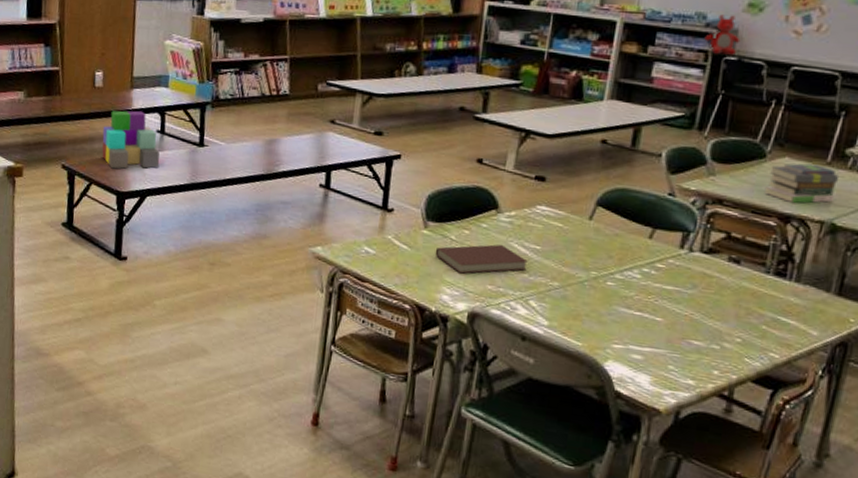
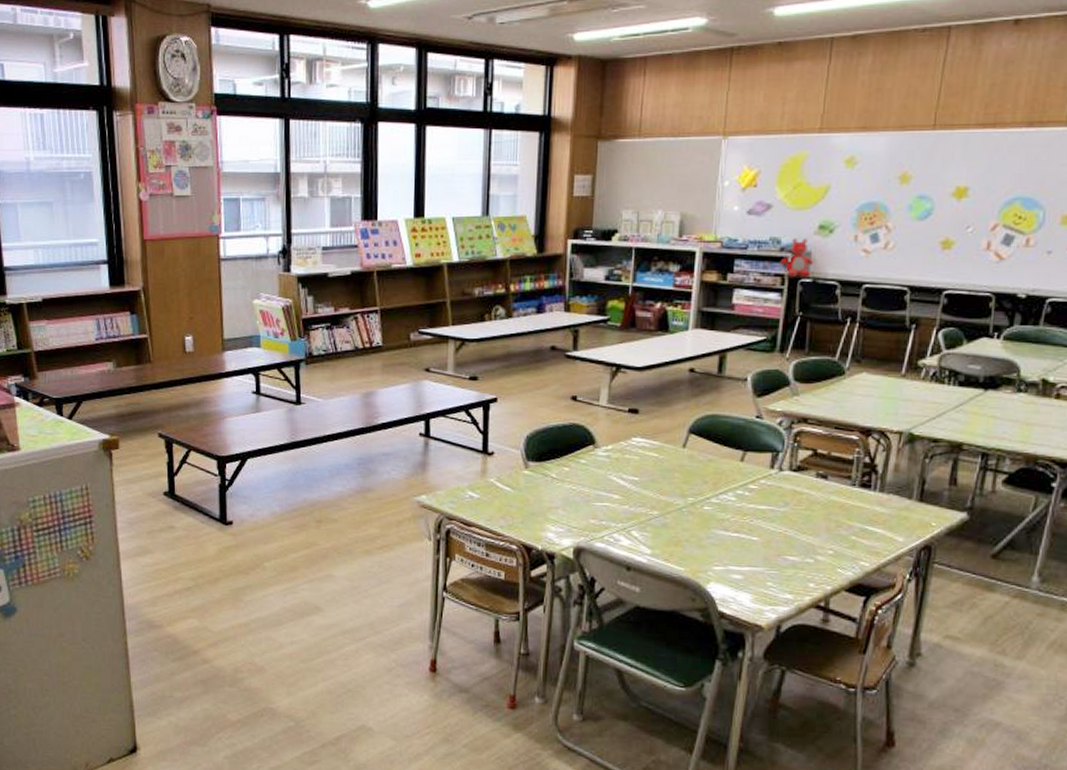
toy blocks: present [102,110,160,169] -> none [197,373,258,434]
book: present [435,244,528,274] -> none [537,478,627,510]
books: present [764,163,840,204] -> none [845,377,914,416]

